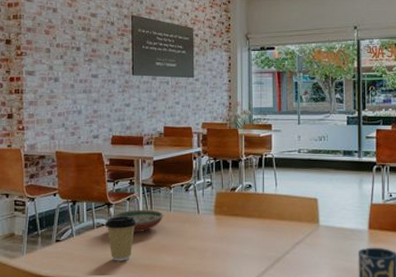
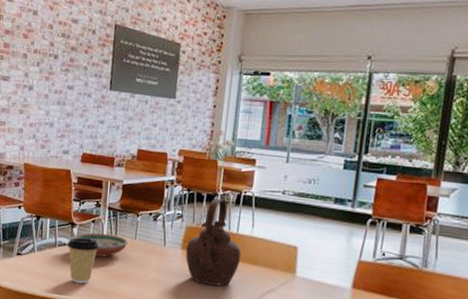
teapot: none [219,163,269,244] -> present [185,198,242,286]

